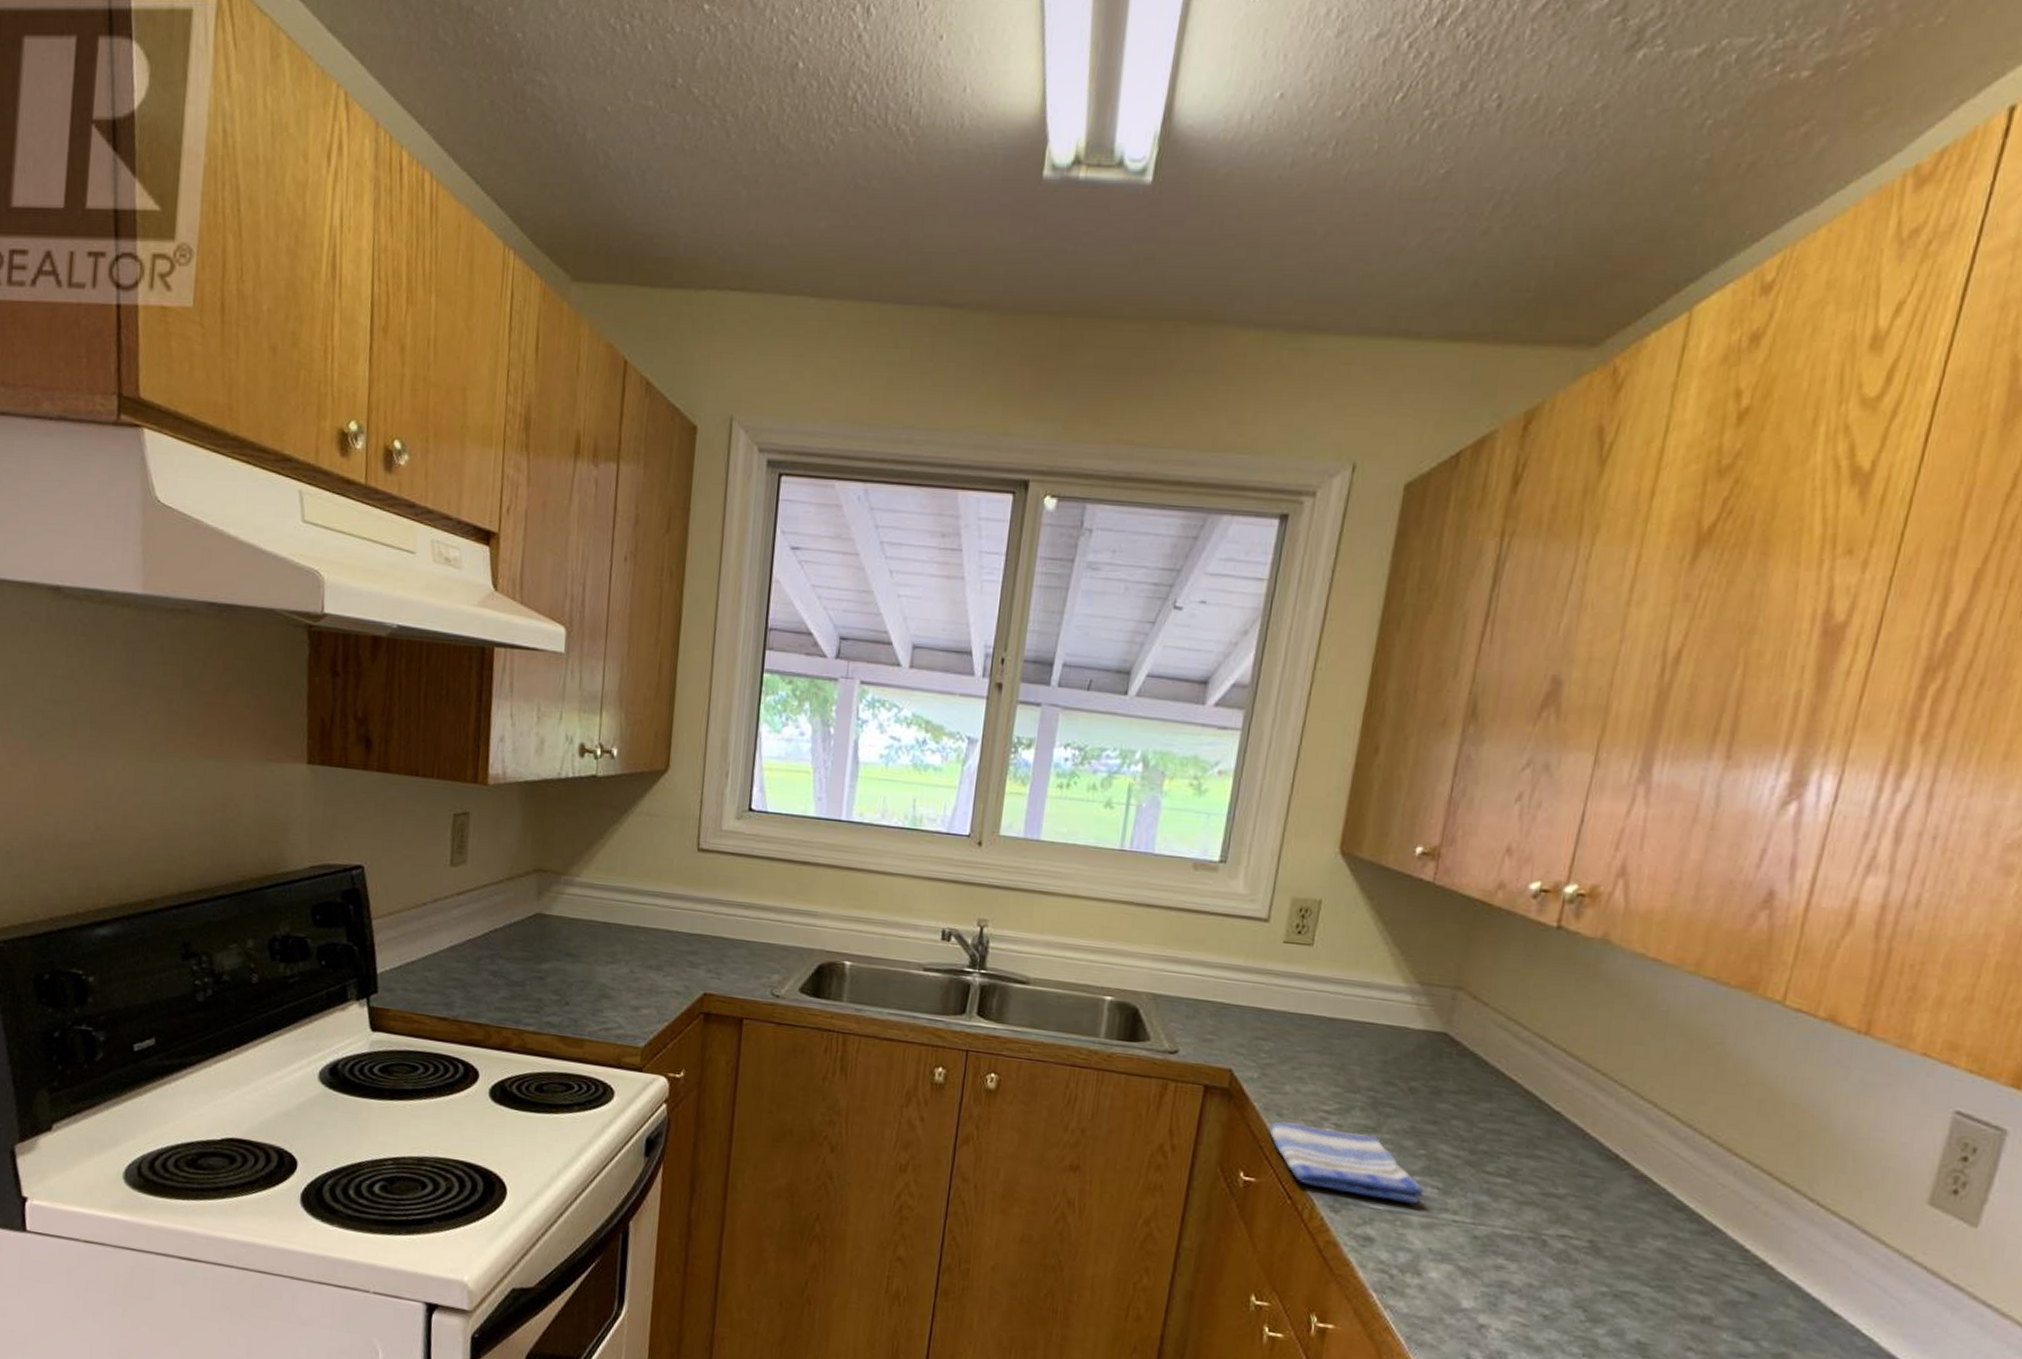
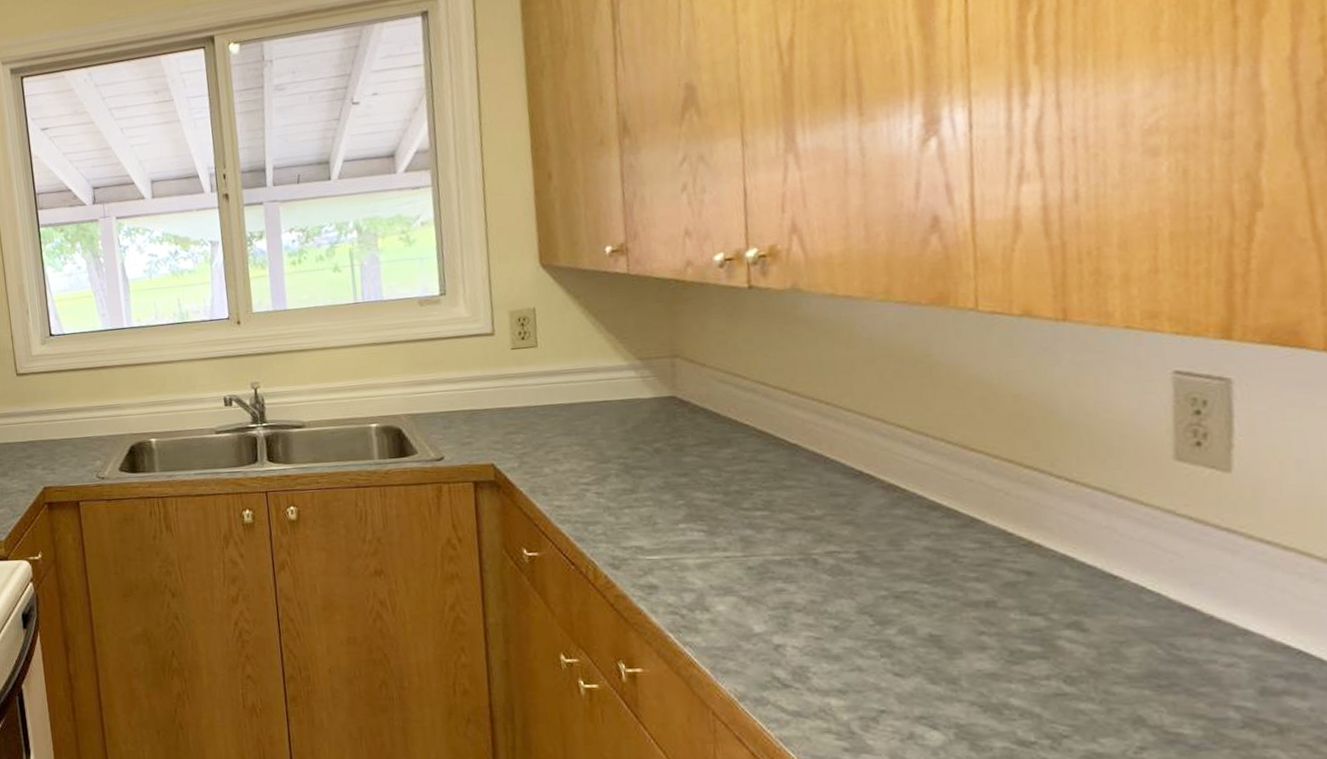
dish towel: present [1269,1121,1424,1205] -> none [539,496,692,550]

